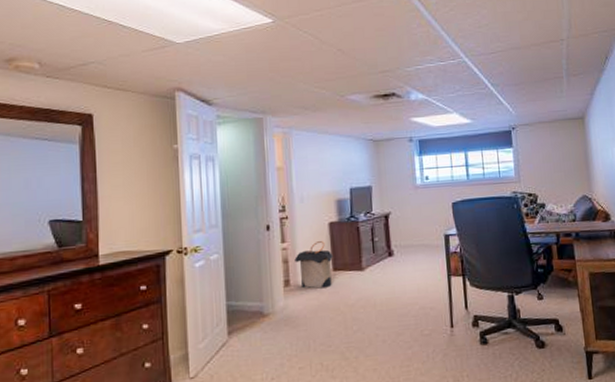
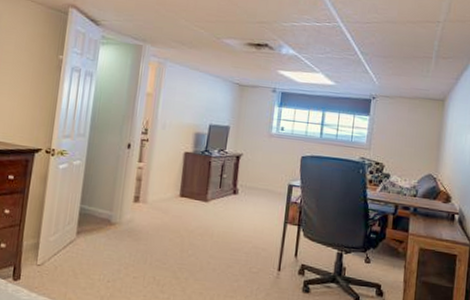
laundry hamper: present [294,240,333,289] -> none [147,166,183,211]

